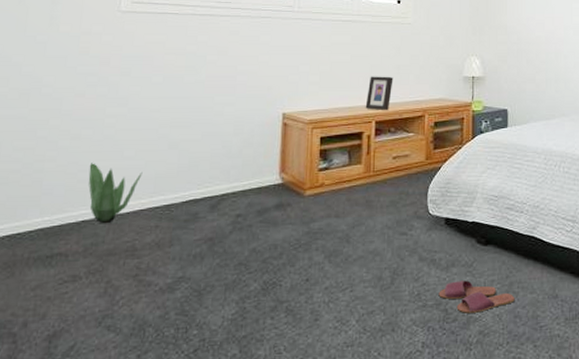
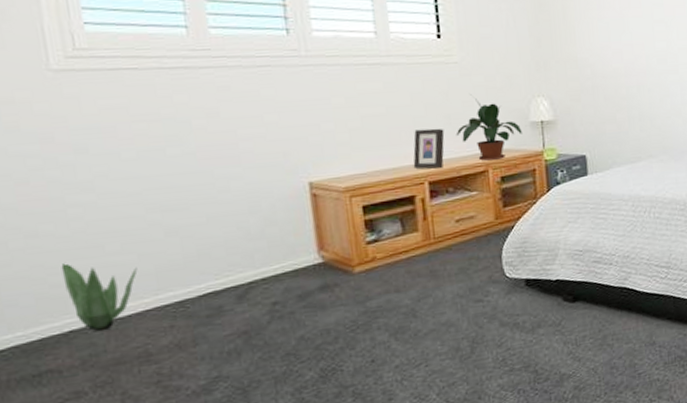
potted plant: none [402,50,456,107] -> present [456,94,523,161]
slippers: present [438,280,515,313] -> none [526,339,610,372]

